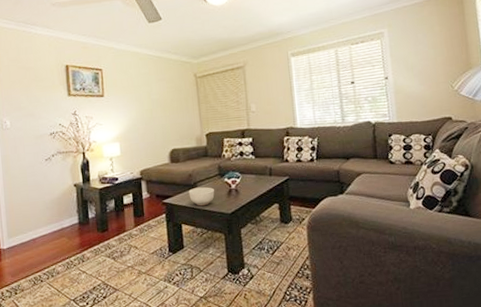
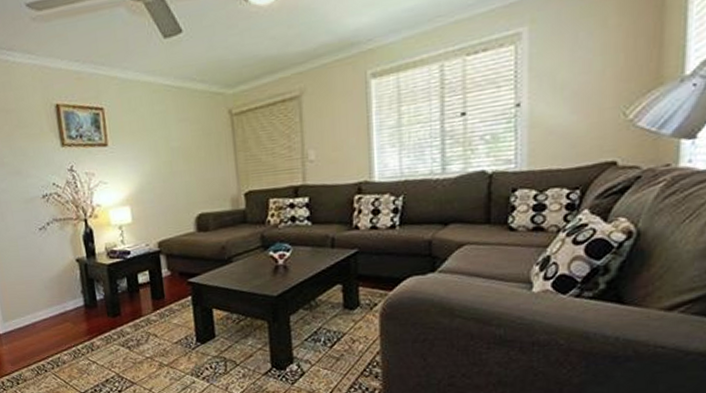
bowl: present [188,187,215,206] -> none [221,262,256,287]

